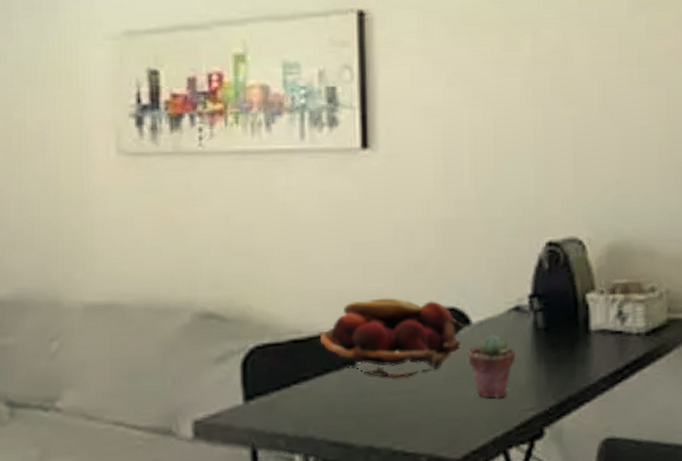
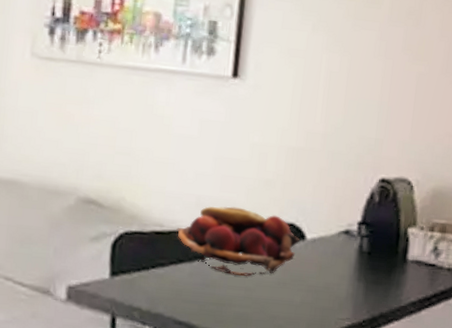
potted succulent: present [468,334,516,398] -> none [299,251,340,306]

